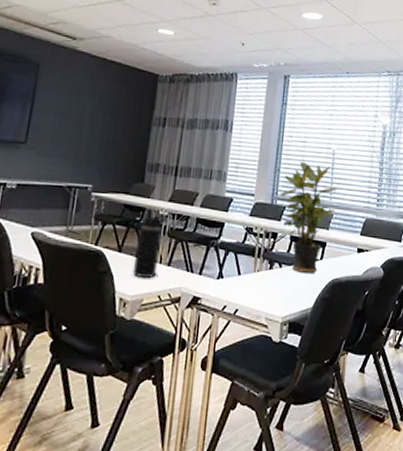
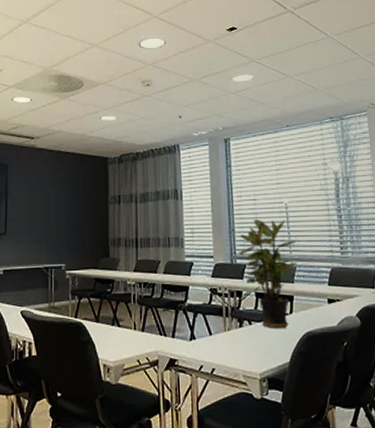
water bottle: present [132,207,166,279] -> none [110,279,134,345]

